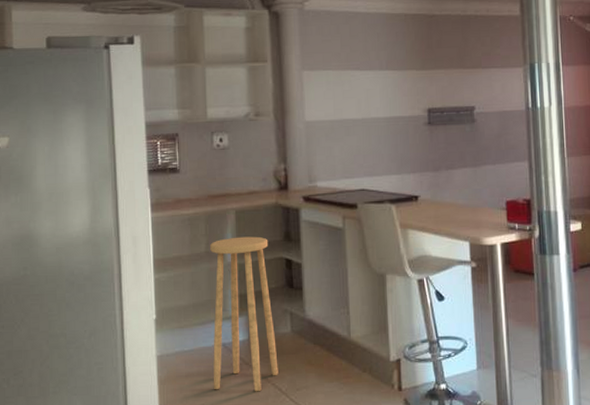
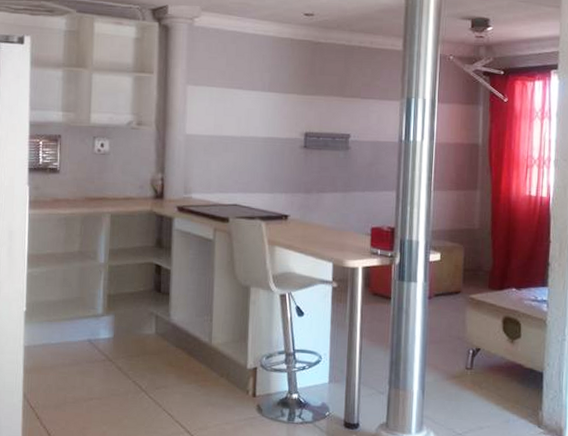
stool: present [210,236,279,392] -> none [76,239,141,388]

